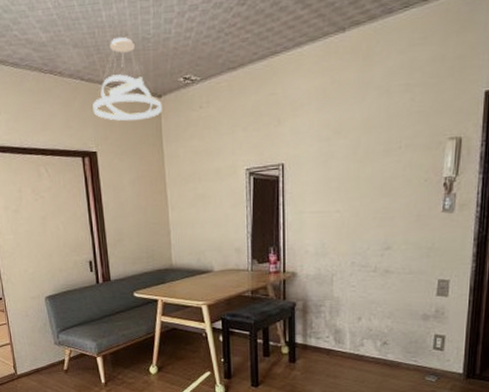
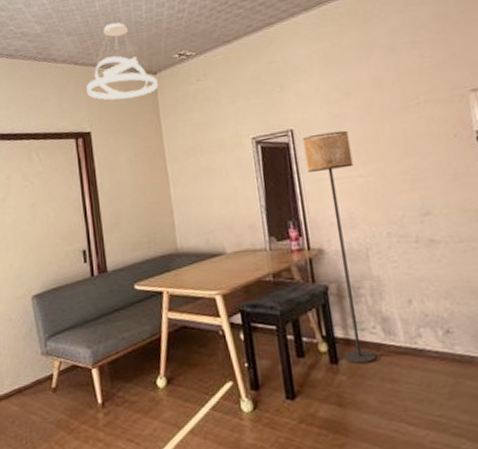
floor lamp: none [291,168,333,363] -> present [302,130,376,363]

